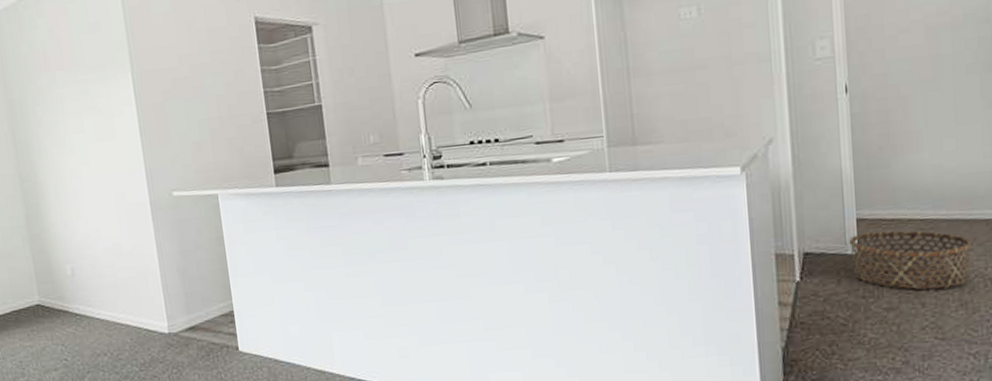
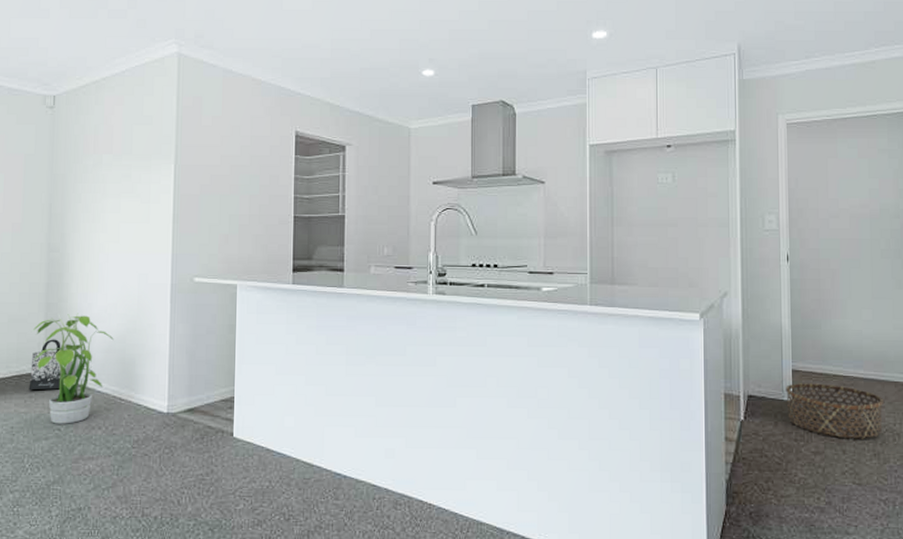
potted plant: none [21,242,103,355] -> present [32,313,114,424]
shopping bag: none [26,270,62,324] -> present [28,339,64,391]

